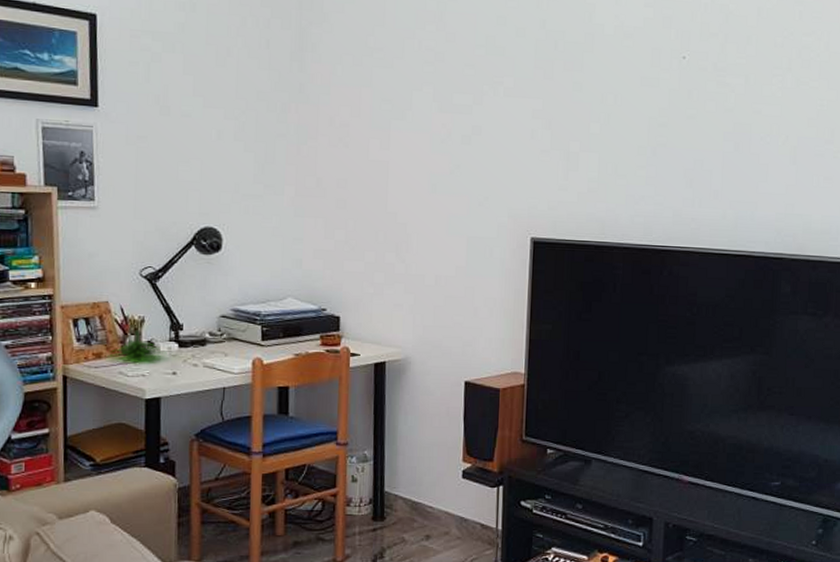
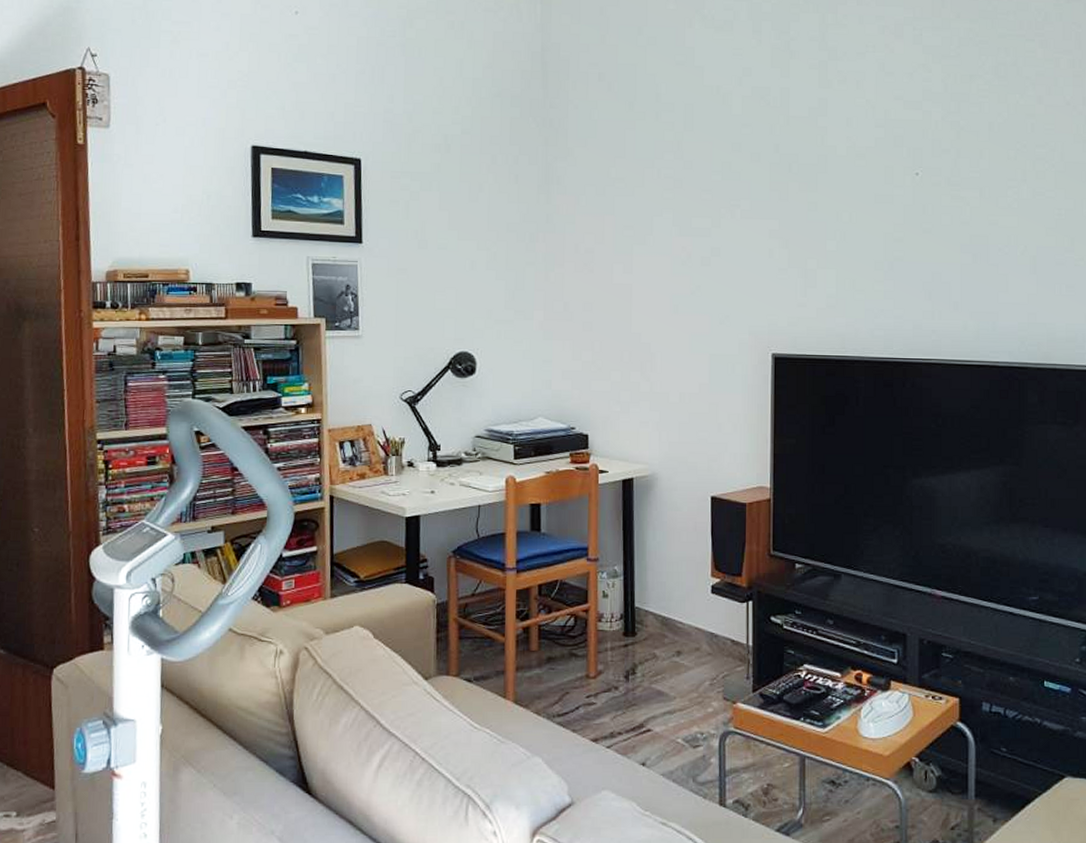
plant: present [107,330,166,363] -> none [371,451,425,482]

